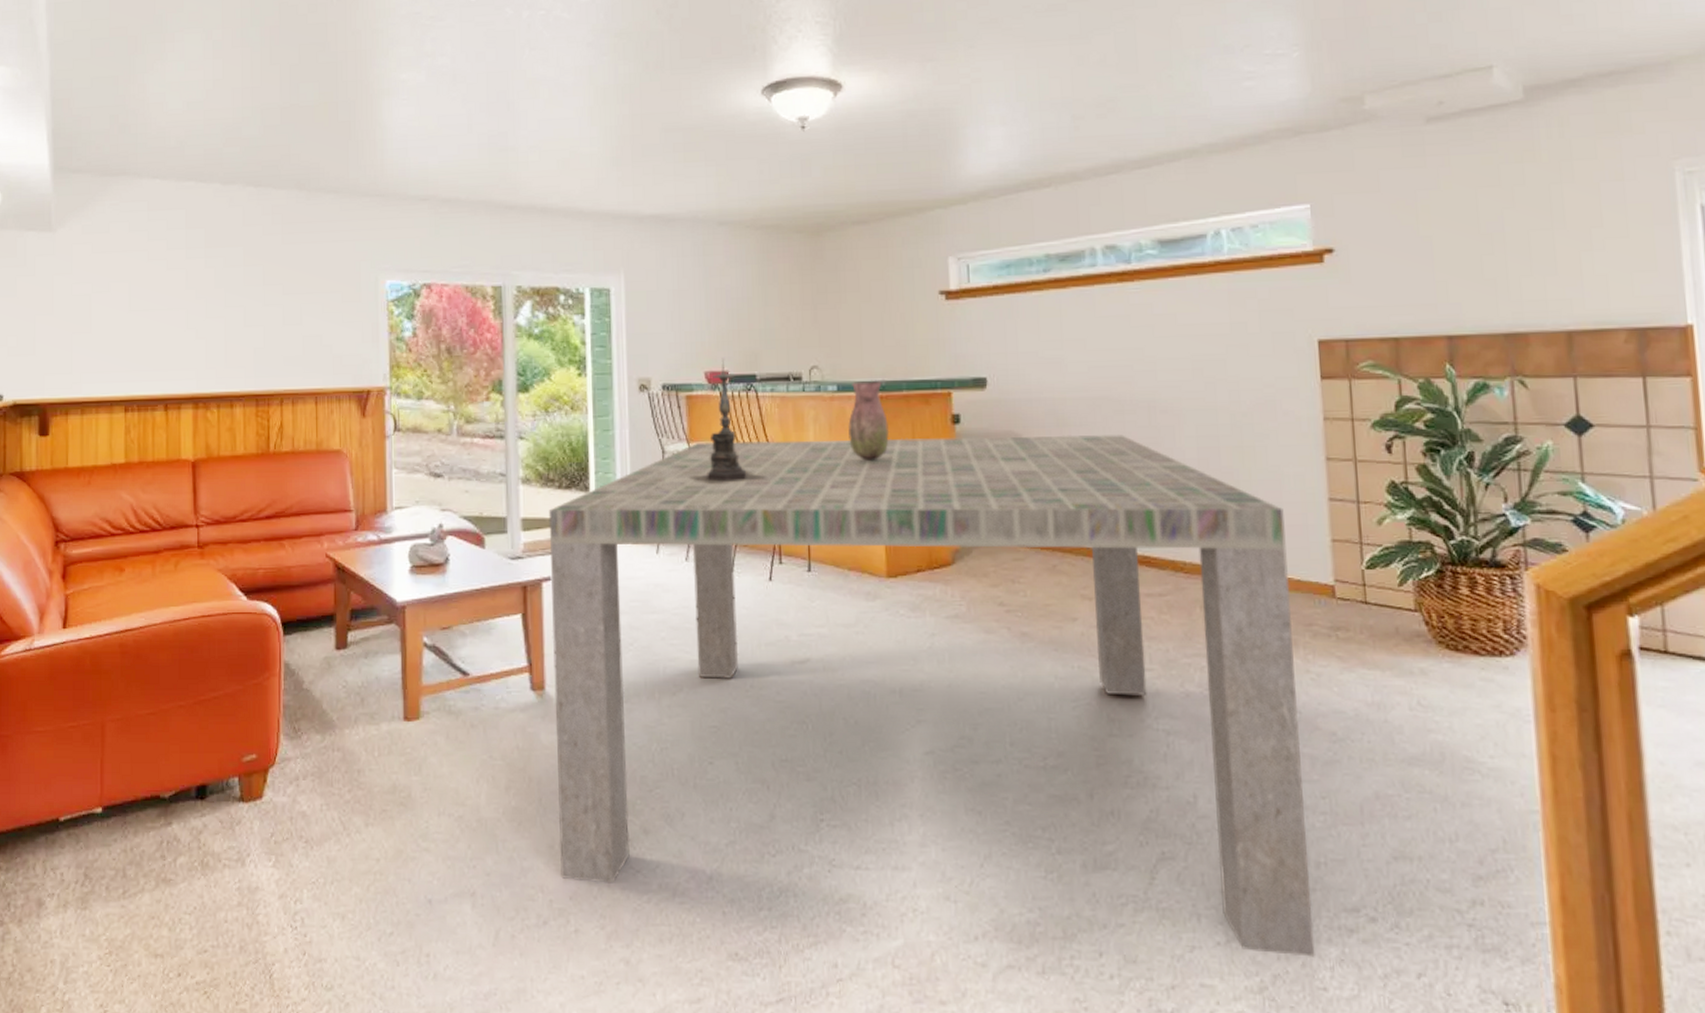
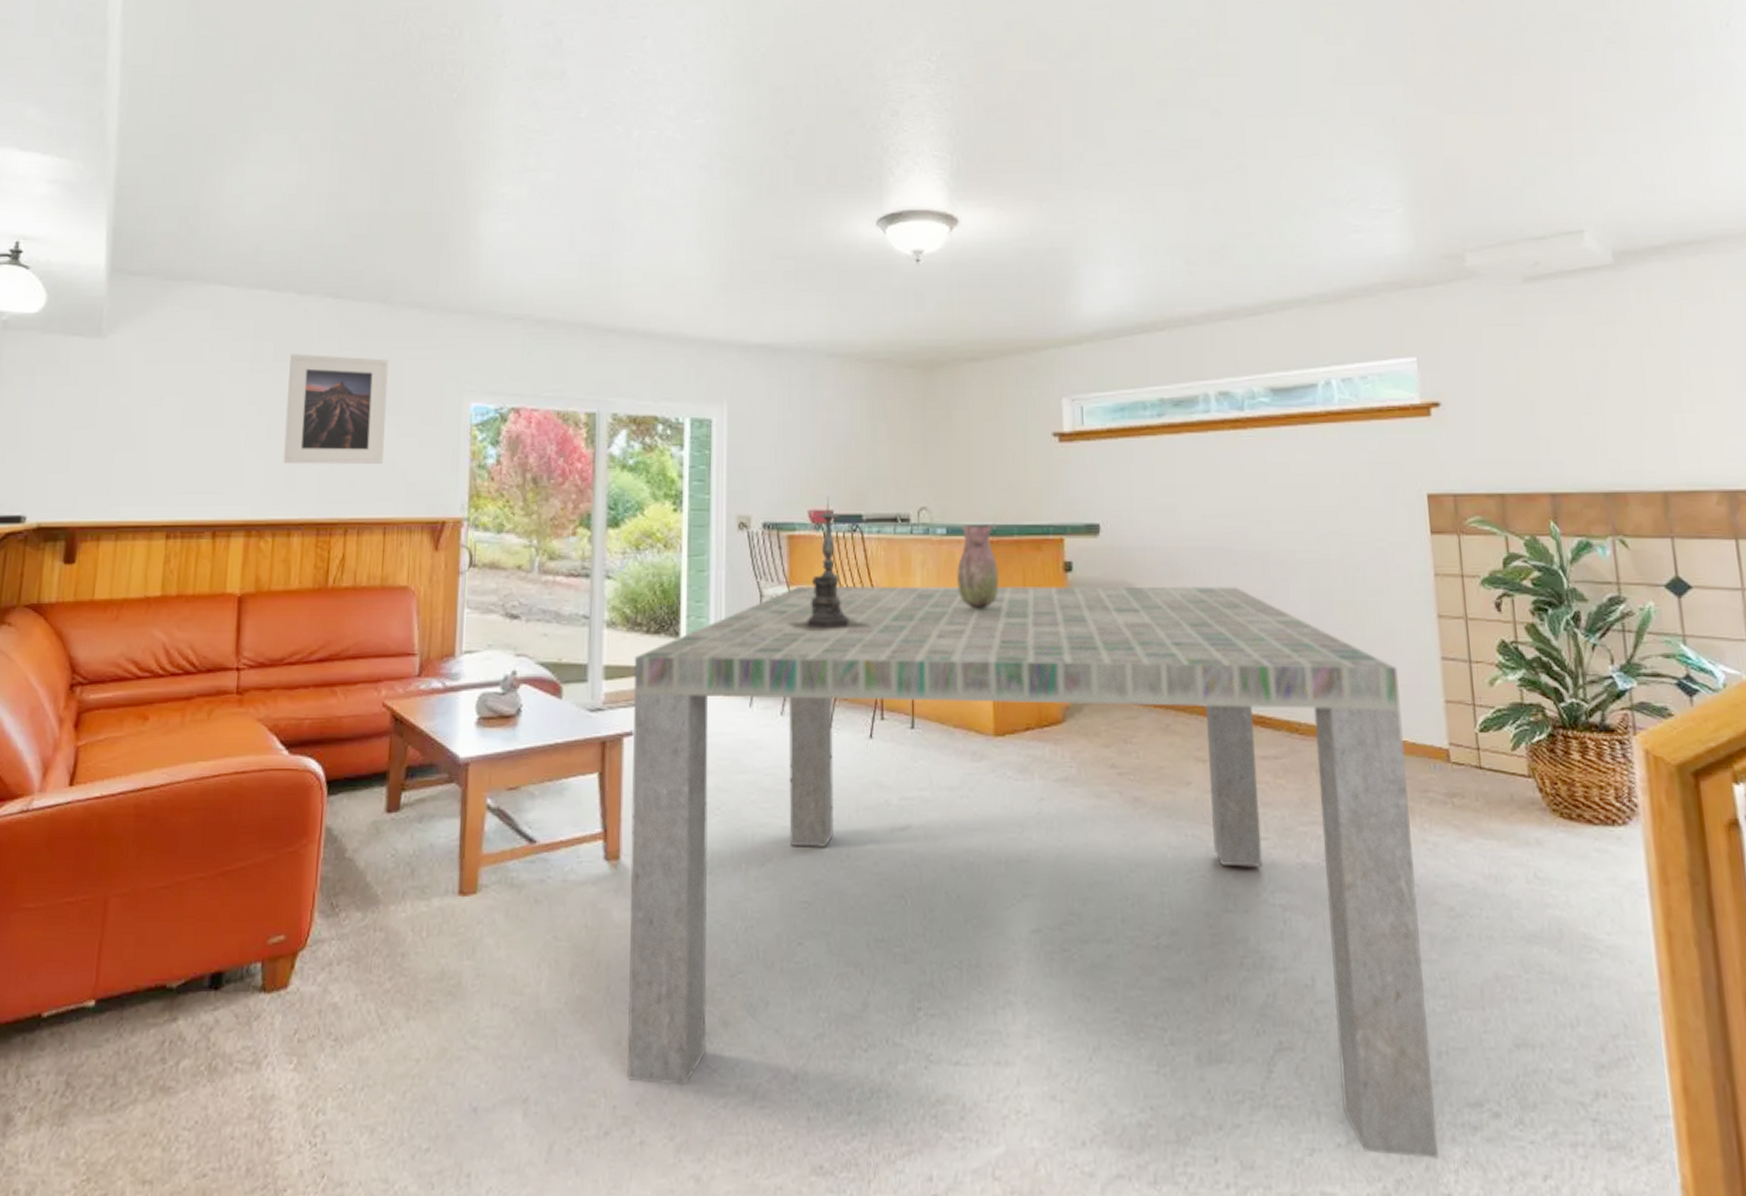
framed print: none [220,240,310,342] -> present [283,354,389,464]

